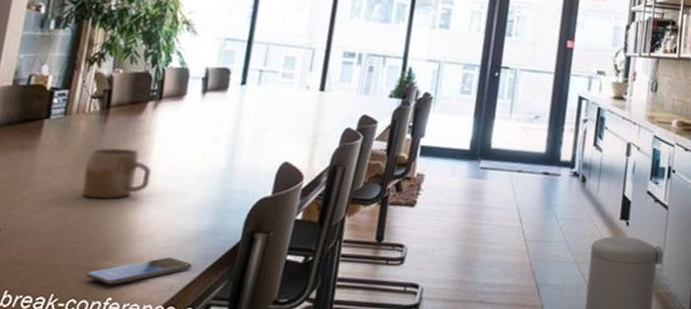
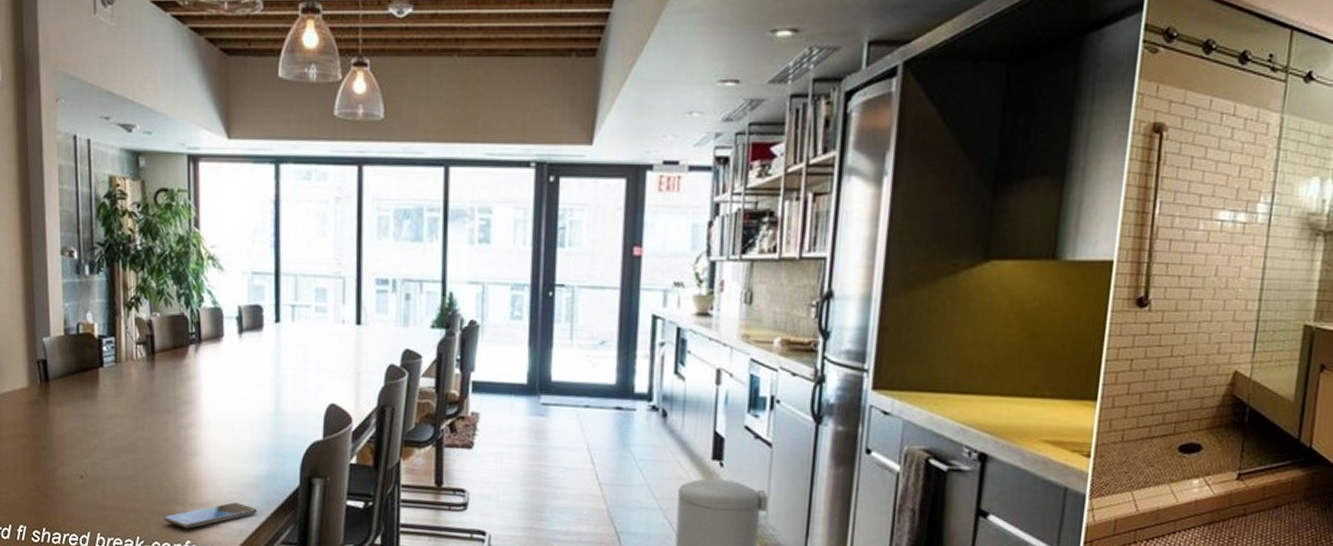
mug: present [81,147,152,200] -> none [143,393,205,446]

